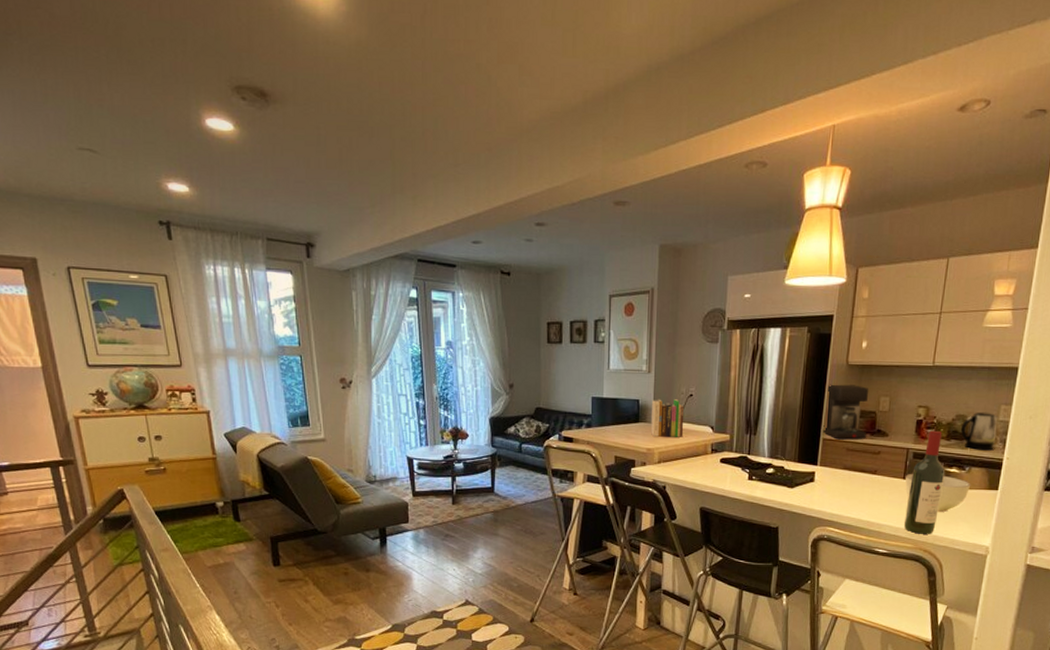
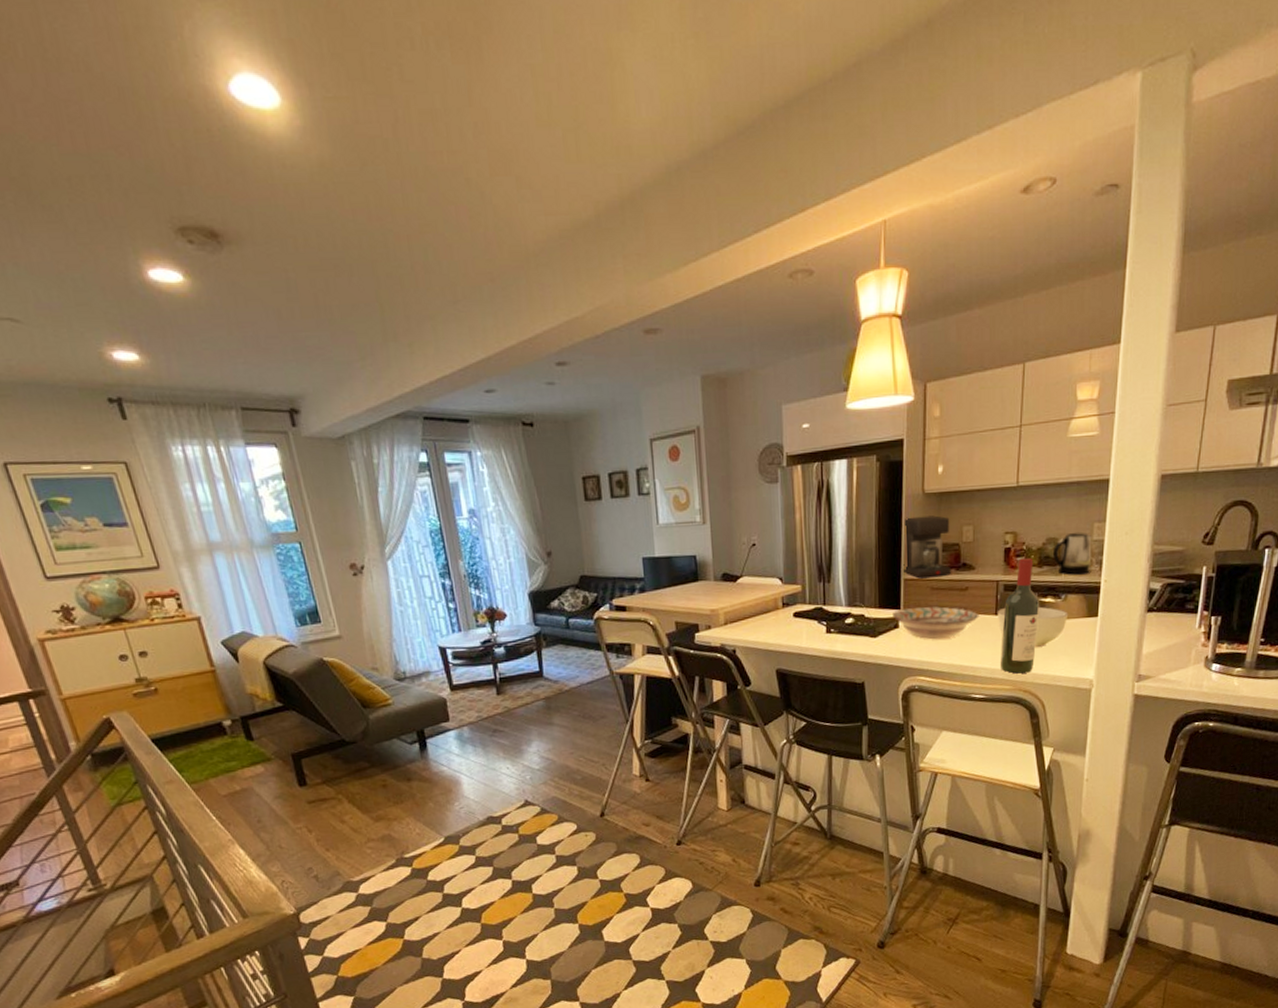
books: present [651,399,685,437] -> none [711,551,750,596]
decorative bowl: none [809,464,889,496] -> present [892,606,979,639]

